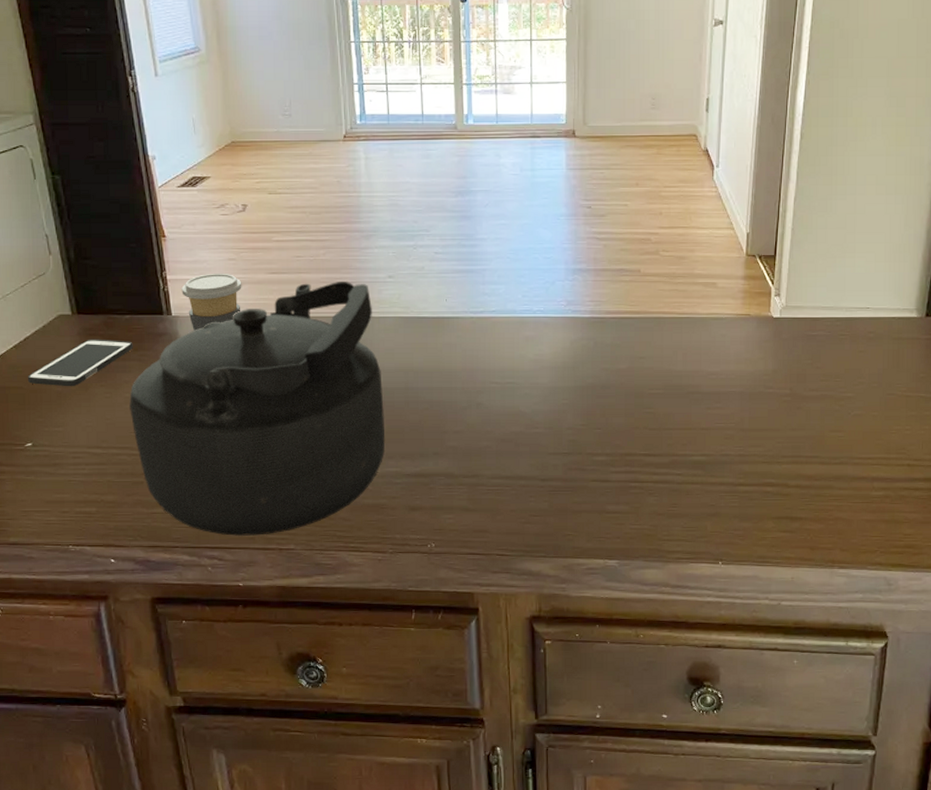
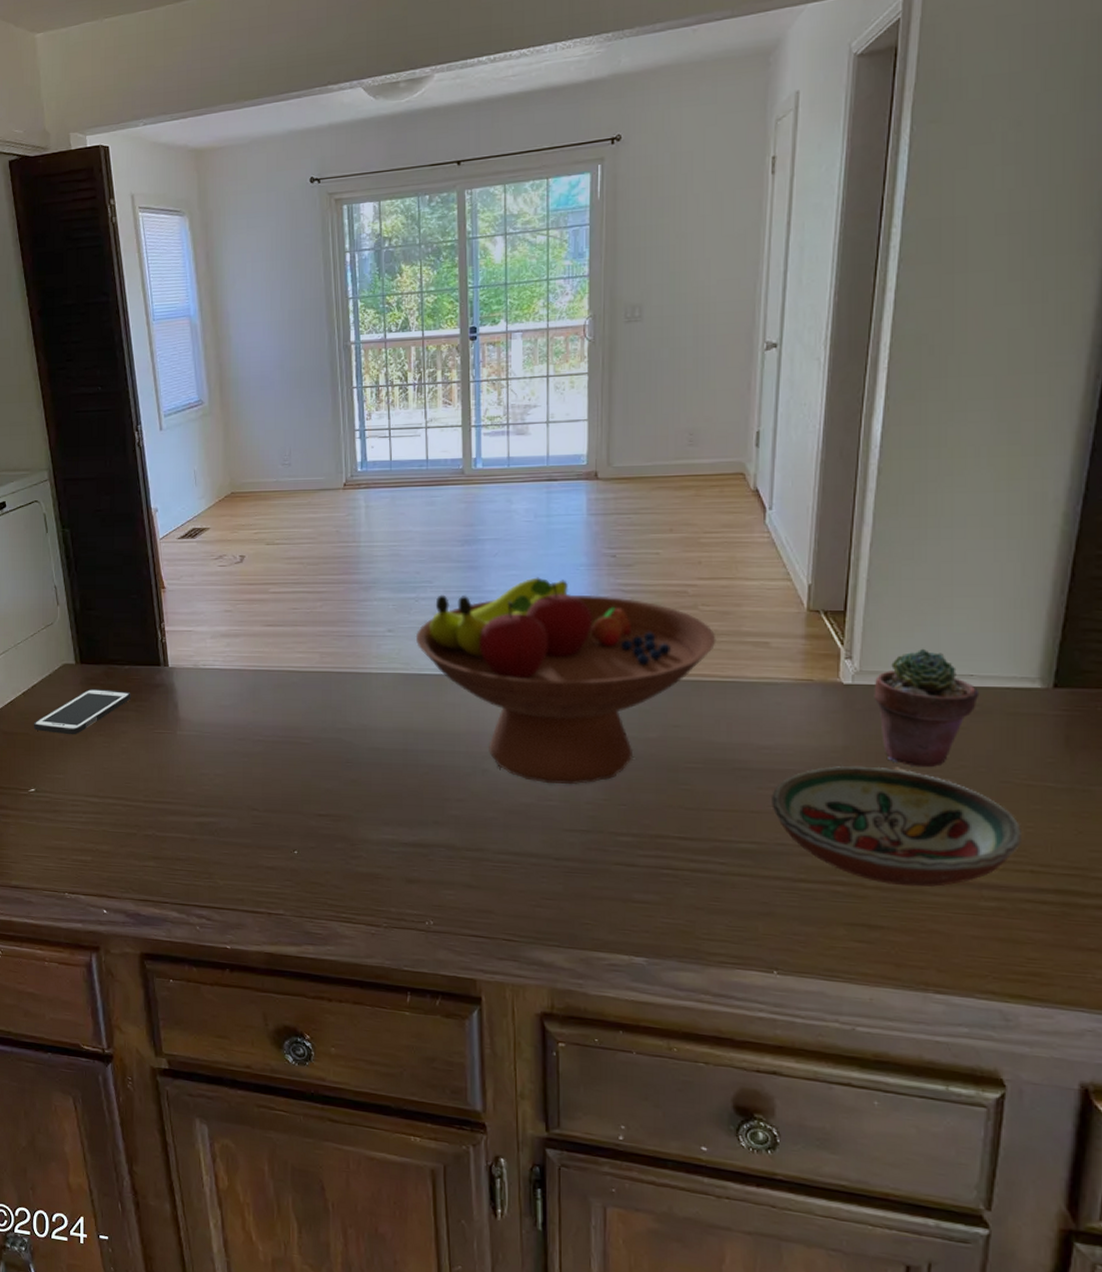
kettle: present [129,280,386,536] -> none [126,634,382,897]
coffee cup: present [181,273,242,331] -> none [179,624,238,683]
fruit bowl: none [414,226,674,414] -> present [415,577,716,785]
decorative bowl: none [718,386,903,484] -> present [772,765,1023,887]
potted succulent: none [796,286,874,385] -> present [874,648,980,768]

